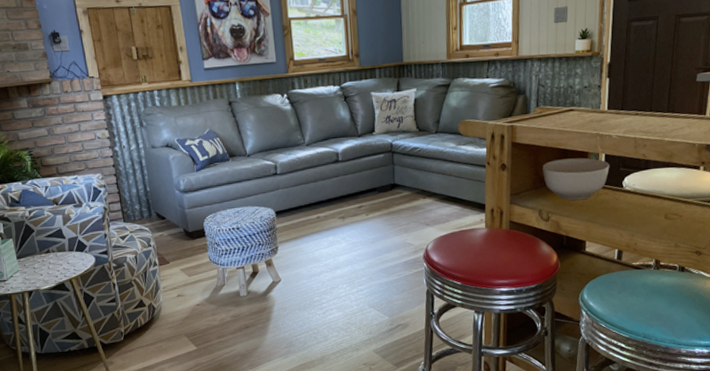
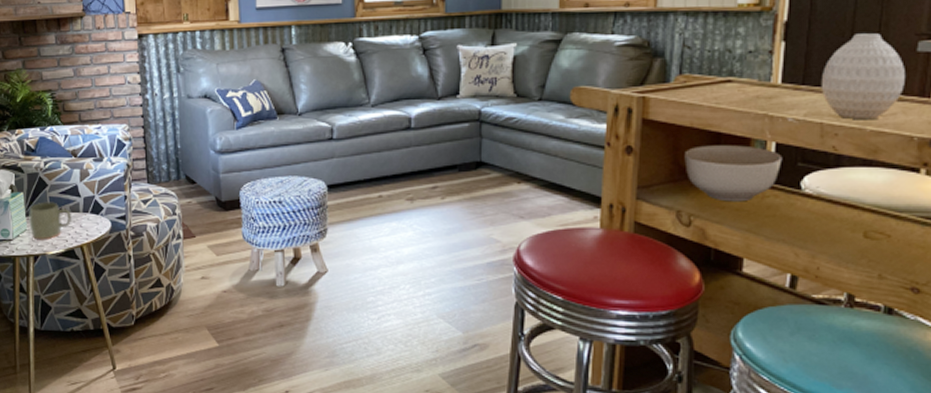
mug: none [19,244,59,278] -> present [29,202,71,240]
vase: none [634,69,689,134] -> present [820,33,905,120]

